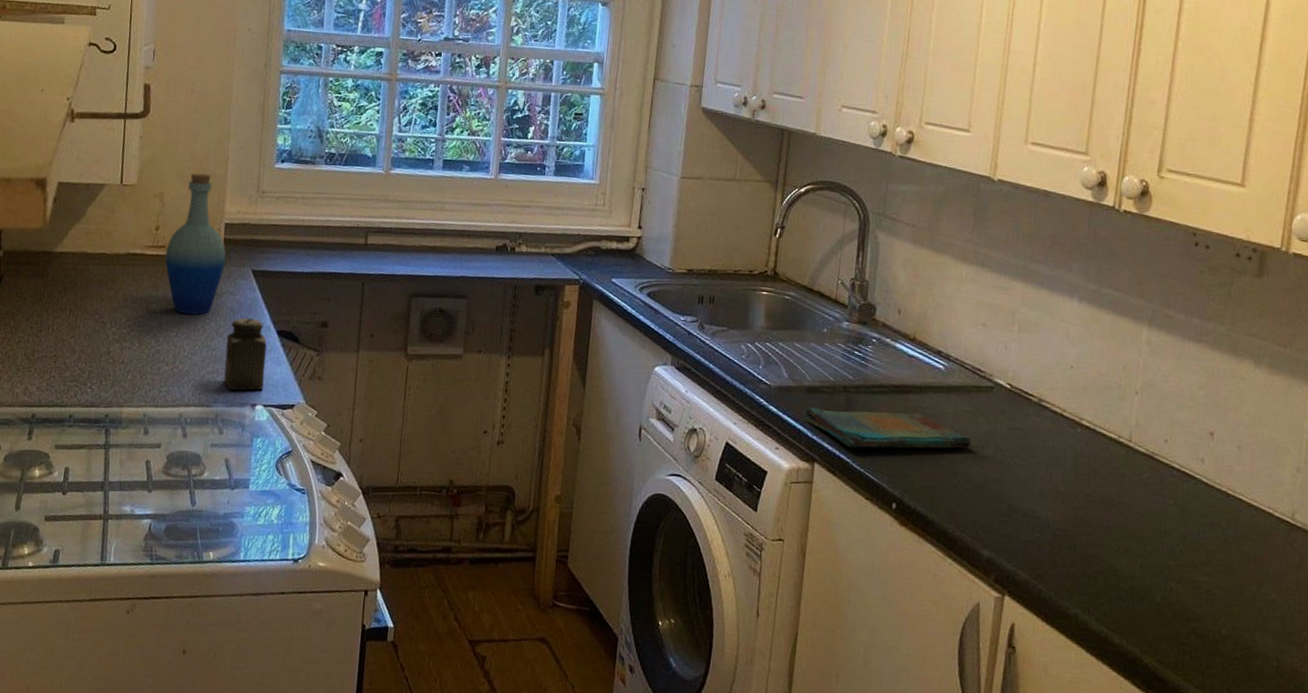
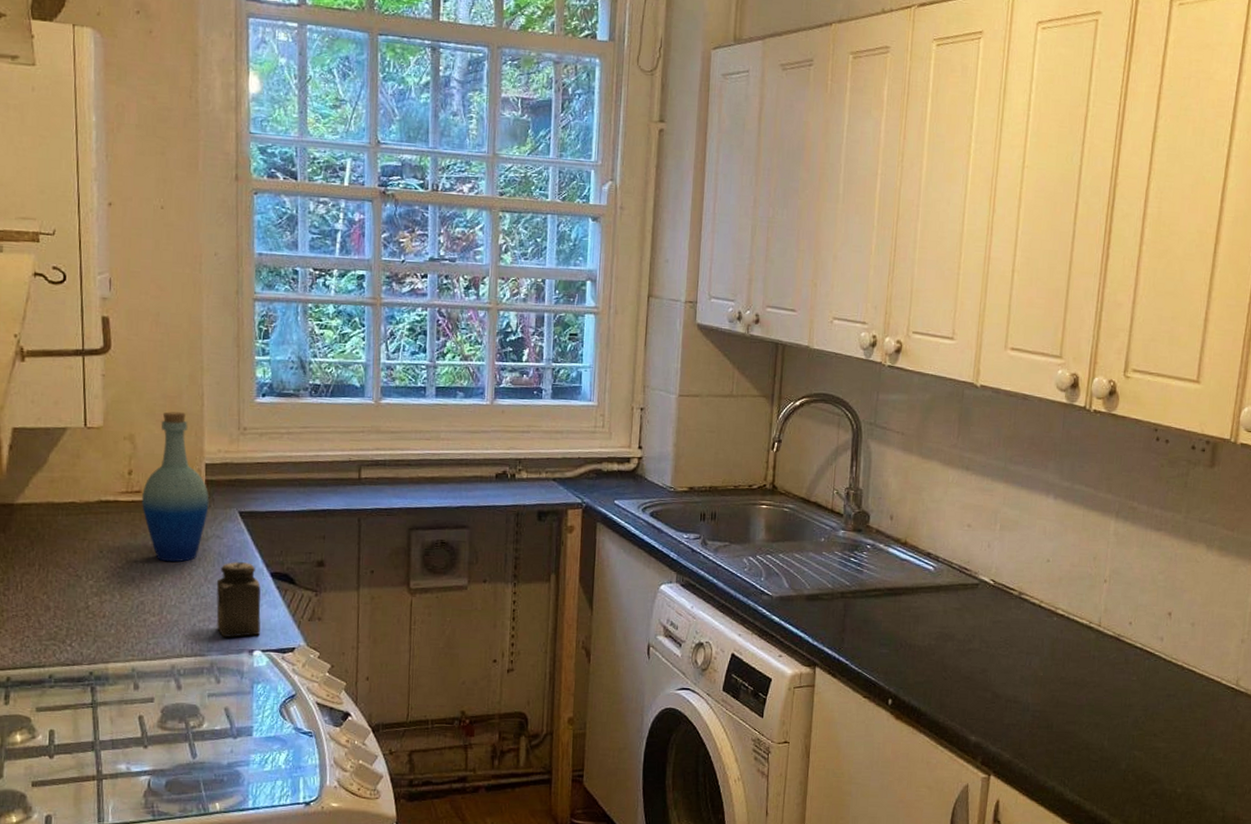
dish towel: present [804,407,972,449] -> none [805,613,959,650]

